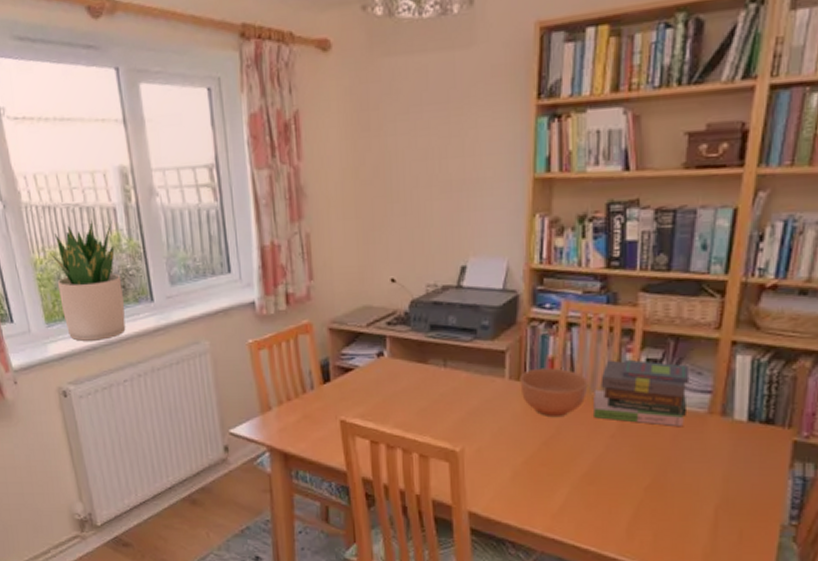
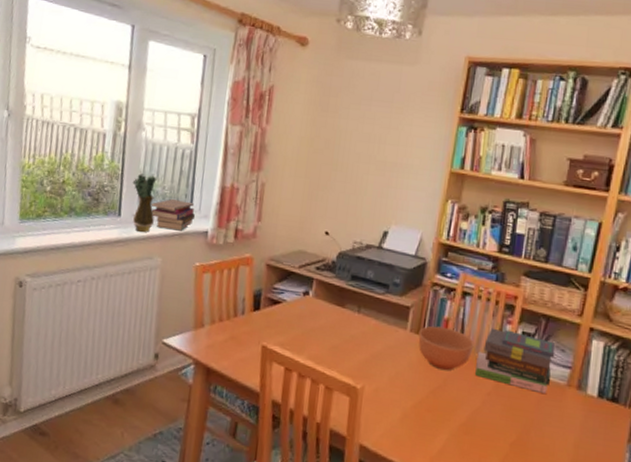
planter: present [50,219,126,341] -> none [37,139,102,242]
vase: none [158,245,192,315] -> present [132,171,157,232]
books: none [184,270,238,307] -> present [151,198,196,231]

